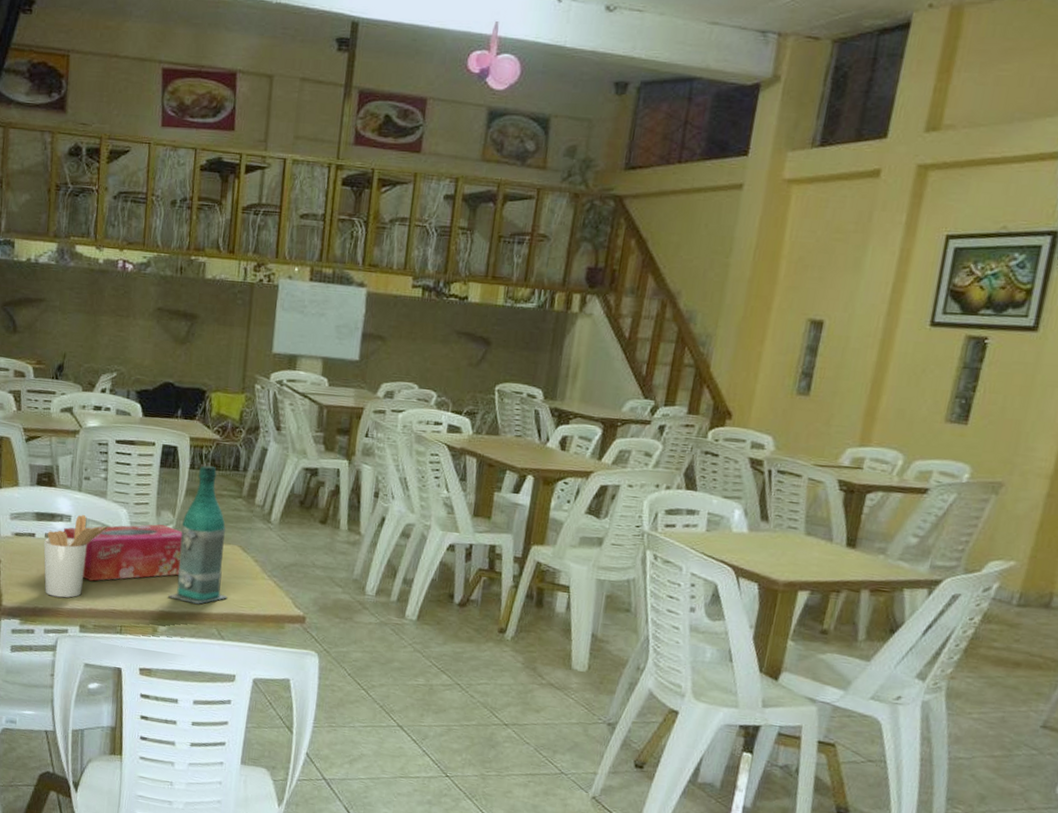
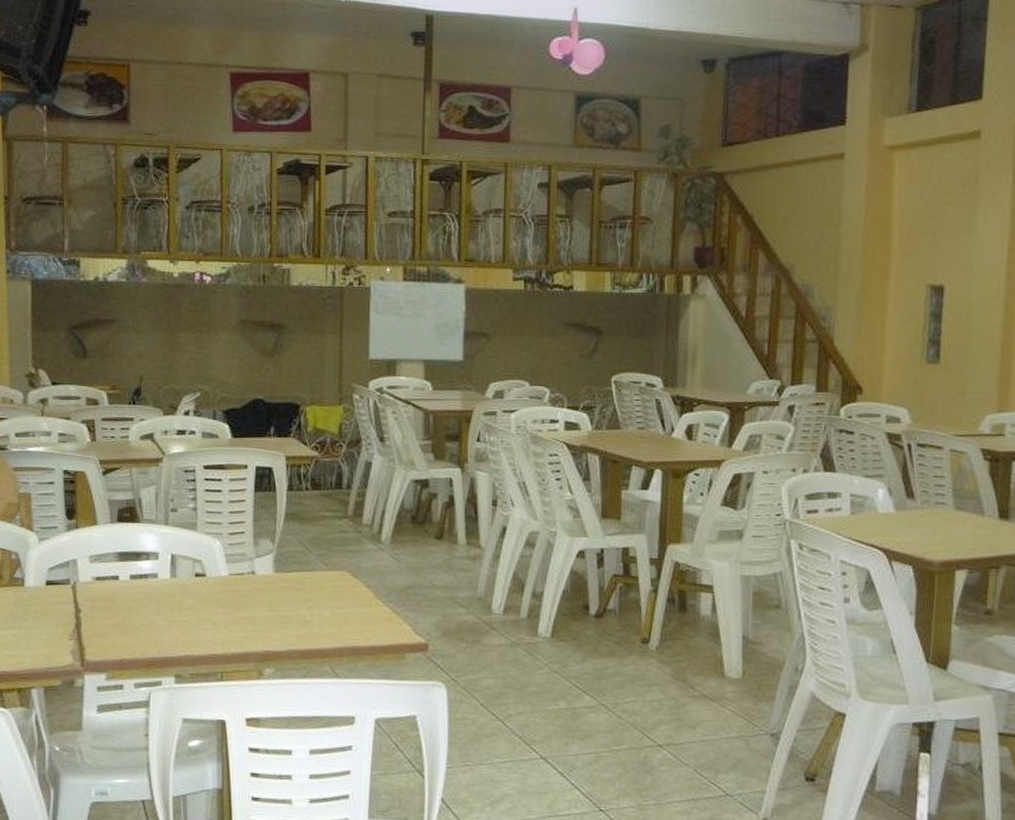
utensil holder: present [43,515,108,598] -> none [129,551,200,646]
tissue box: present [64,524,183,581] -> none [151,554,285,624]
bottle: present [168,466,228,604] -> none [273,486,340,640]

